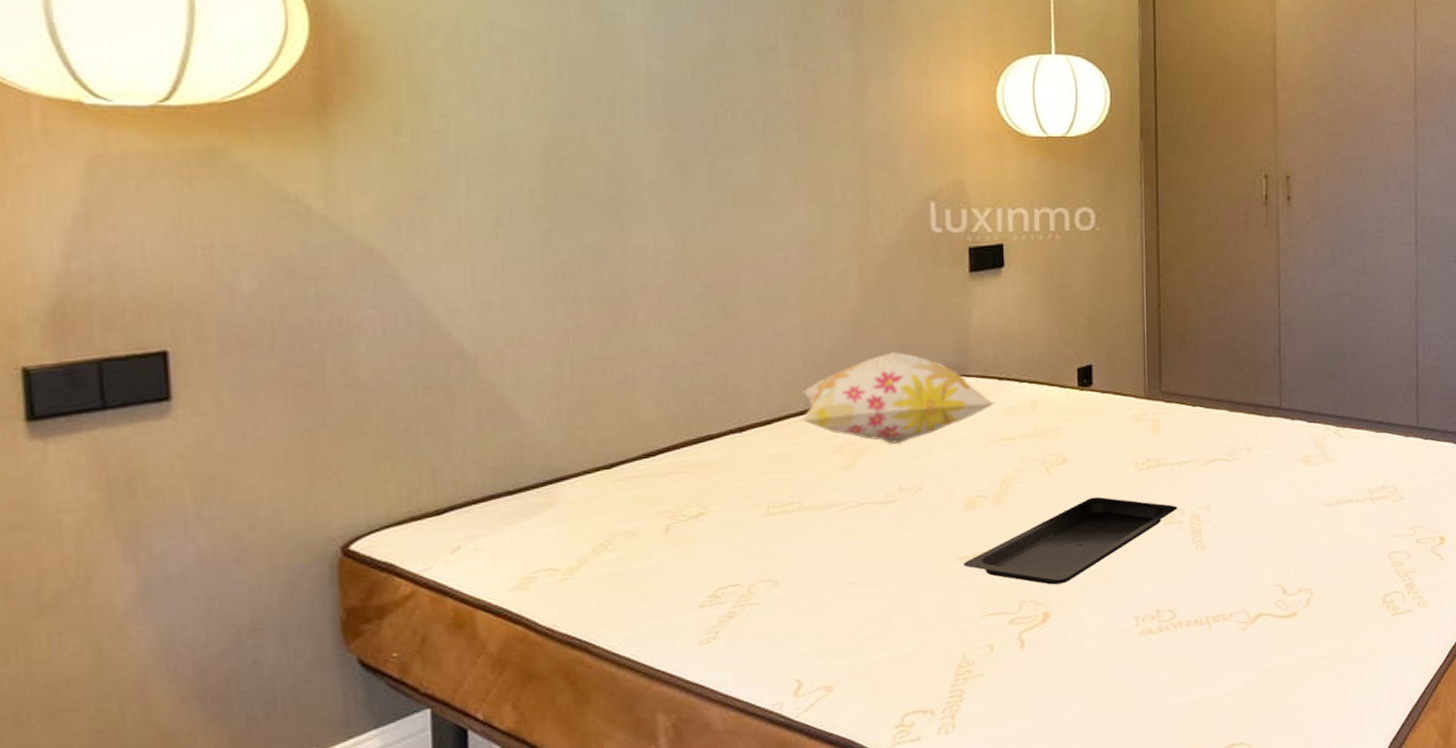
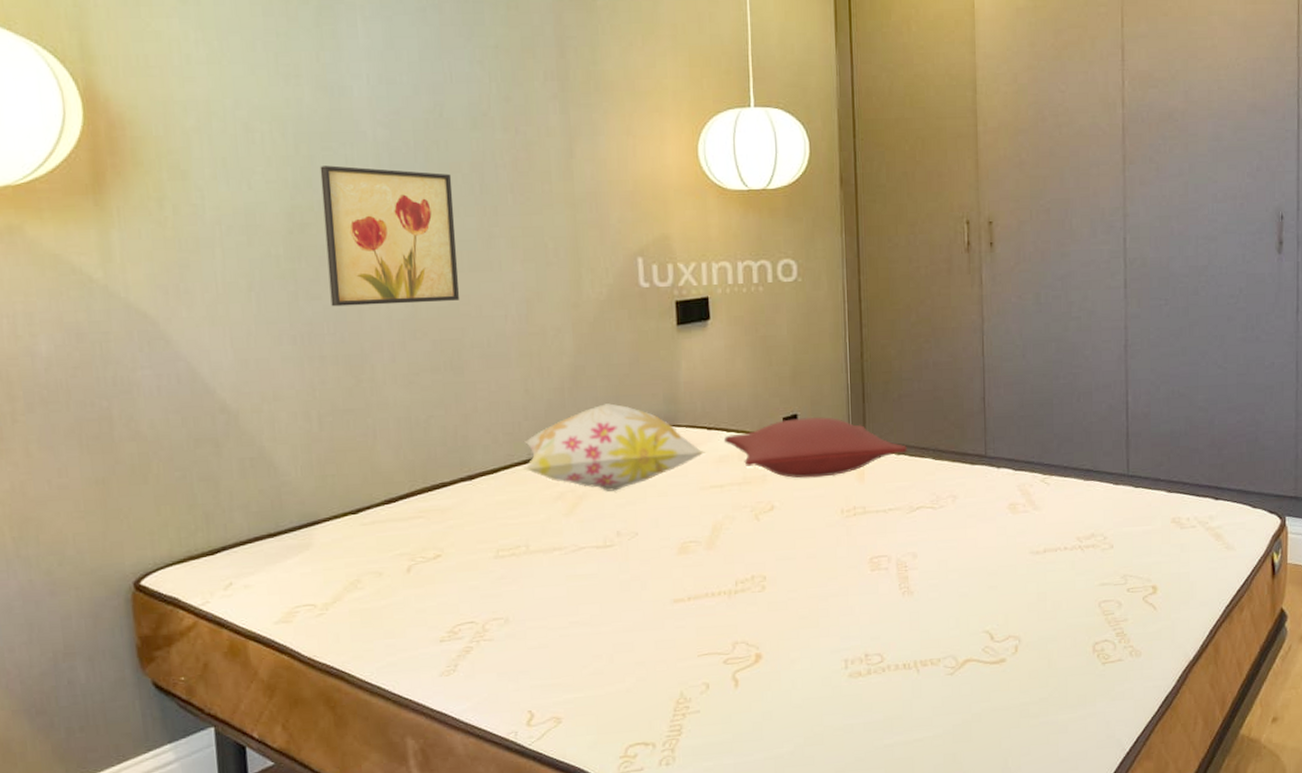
wall art: none [584,95,736,245] -> present [320,165,459,307]
serving tray: present [964,496,1177,585] -> none [679,543,884,627]
pillow: none [1015,367,1203,431] -> present [723,416,907,479]

